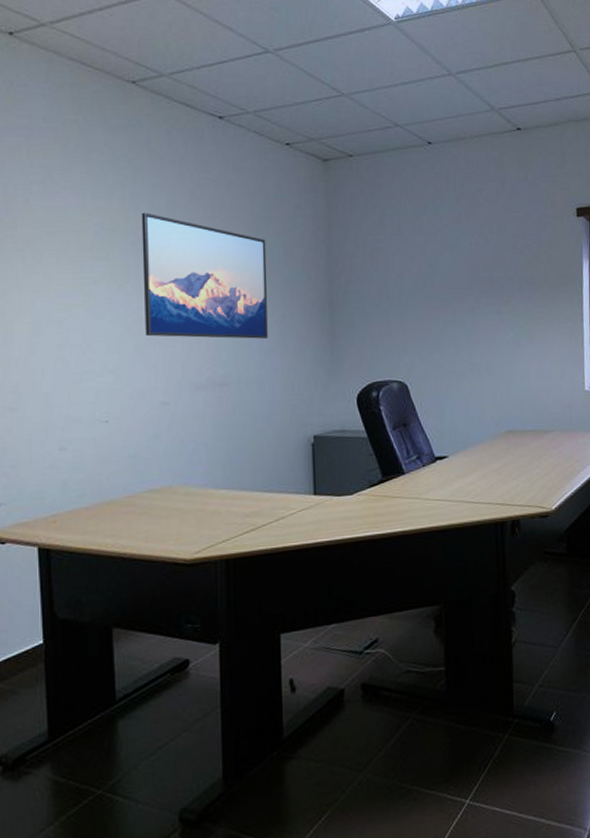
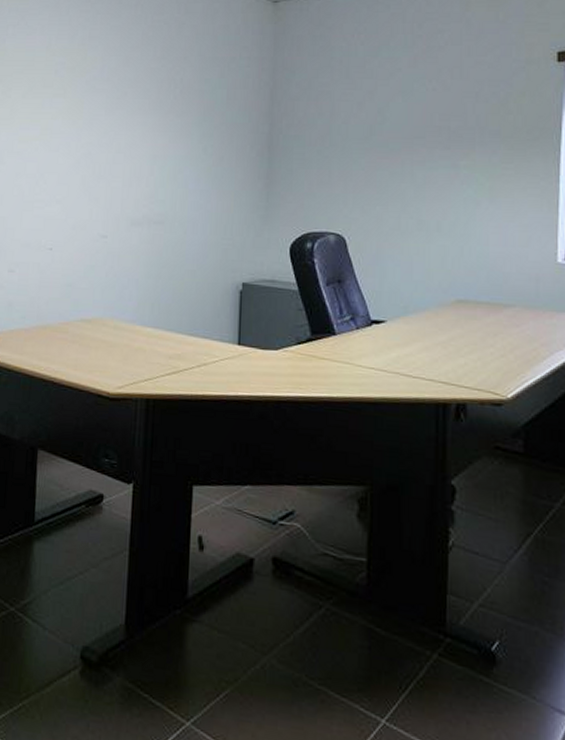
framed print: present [141,212,268,339] -> none [92,53,210,179]

